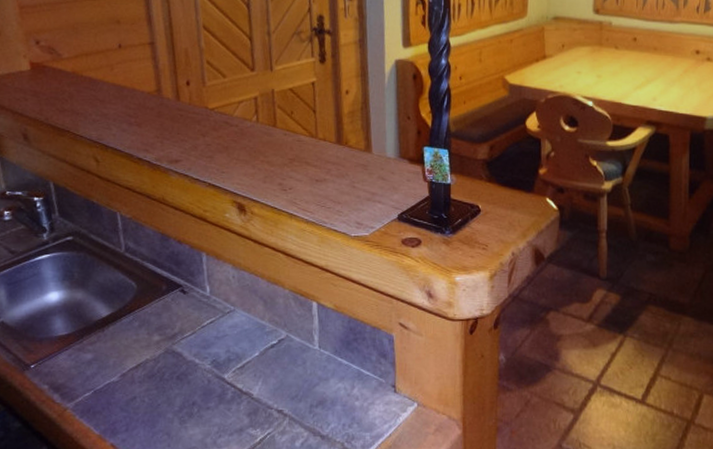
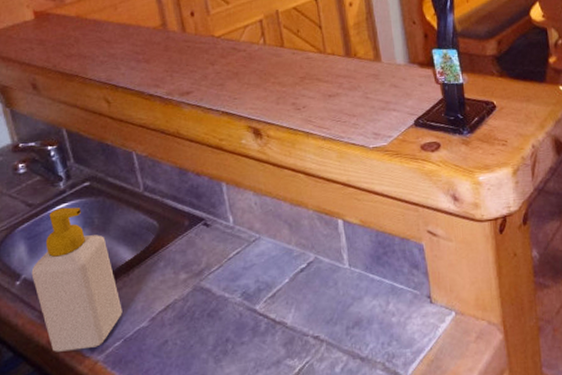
soap bottle: none [9,258,95,396] -> present [31,207,123,352]

